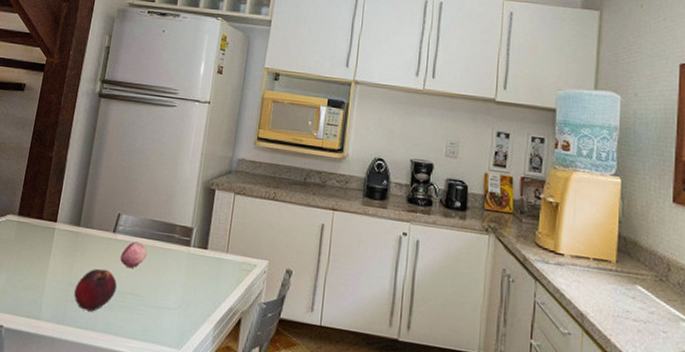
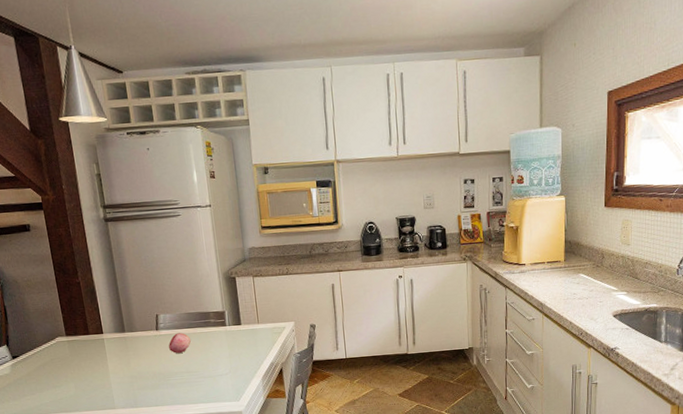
fruit: present [74,268,117,312] -> none [137,359,173,393]

